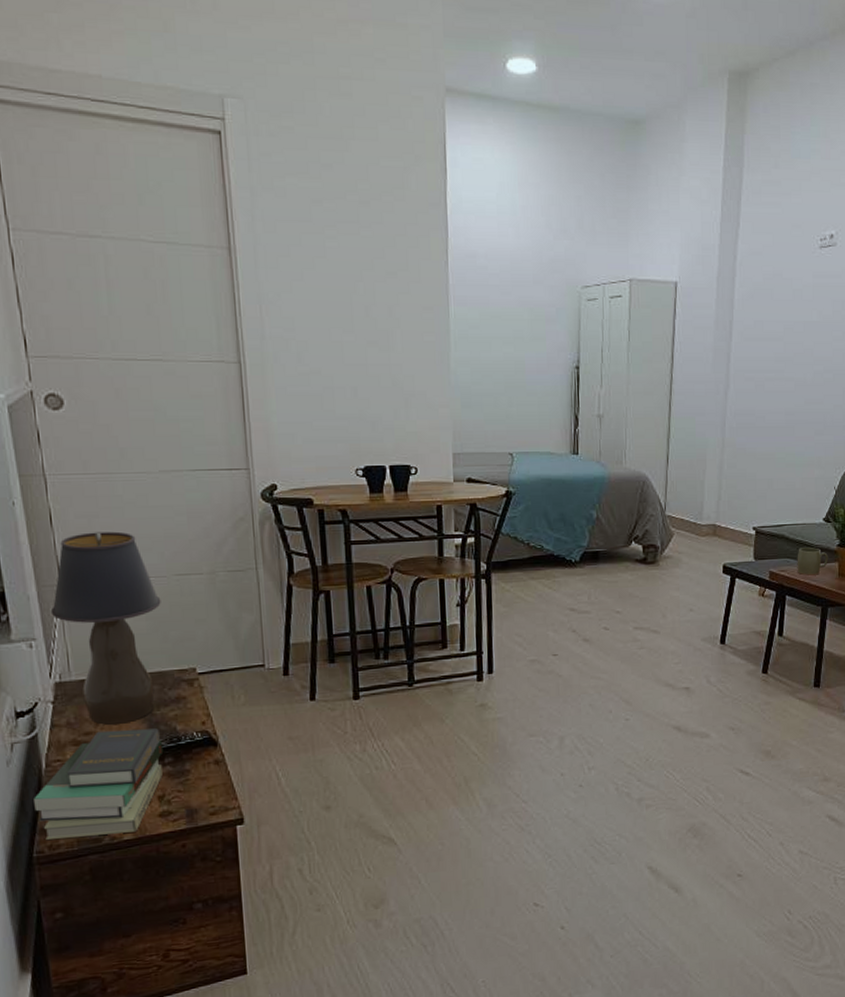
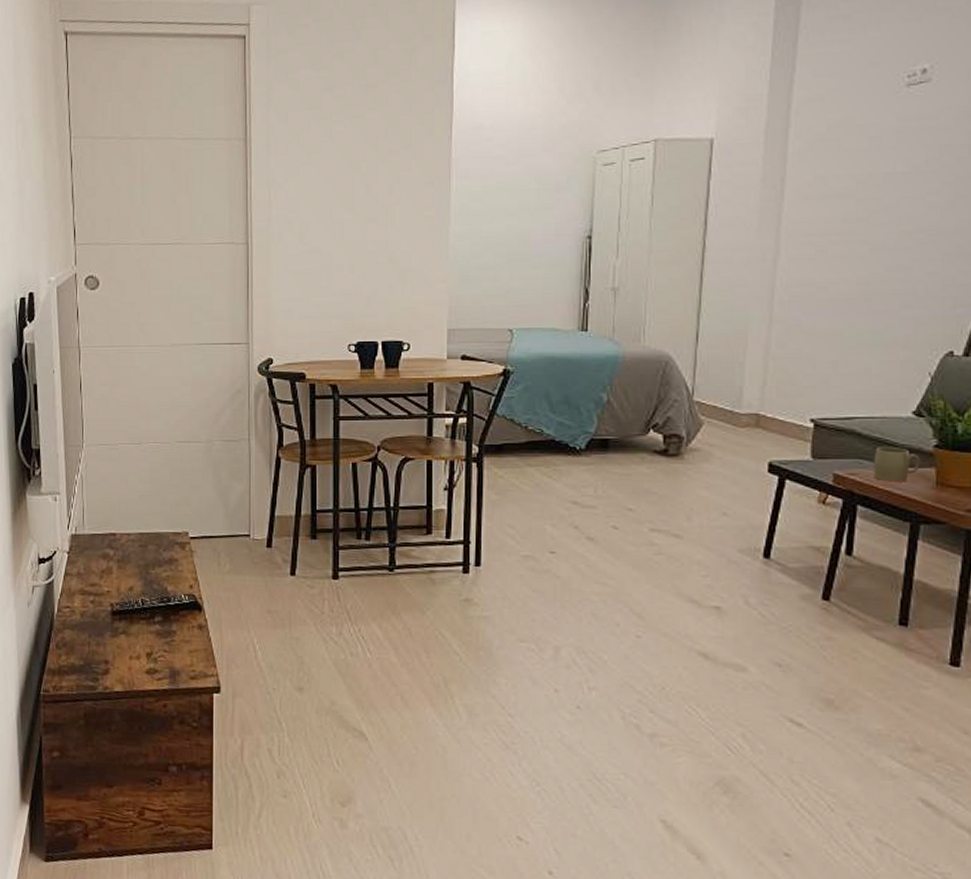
books: present [34,728,164,840] -> none [45,583,155,685]
table lamp: present [50,531,161,725] -> none [73,399,163,579]

